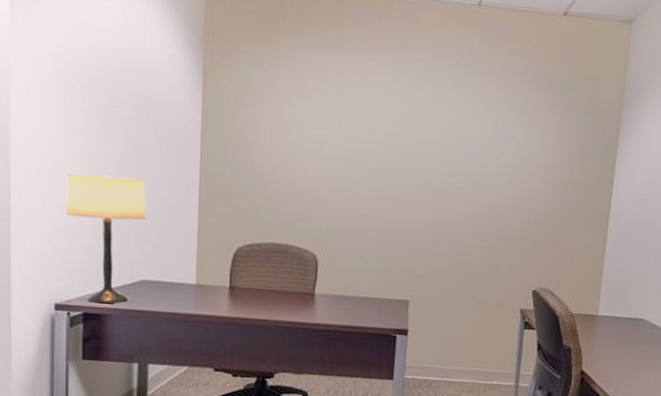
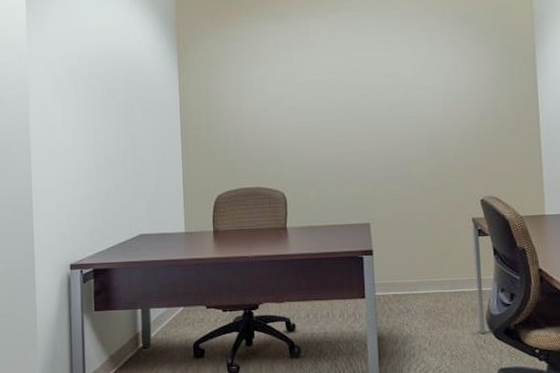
table lamp: present [67,174,146,304] -> none [75,148,140,260]

